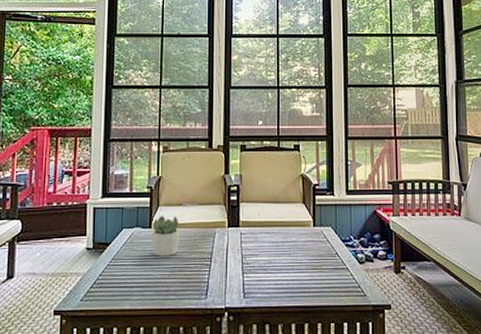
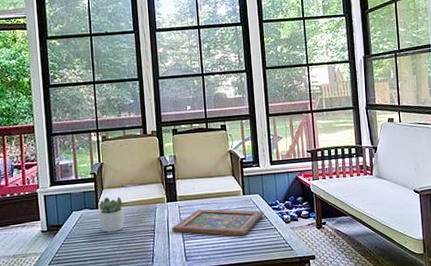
painted panel: none [231,238,336,274] -> present [172,208,264,236]

